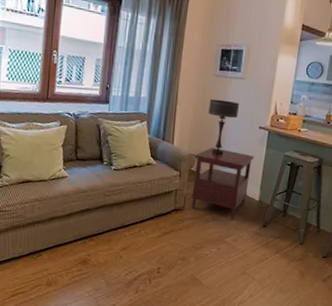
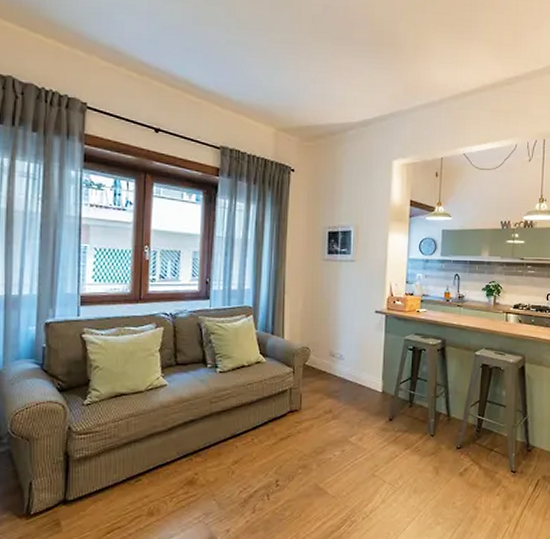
side table: present [191,147,254,219] -> none [308,337,373,416]
table lamp: present [208,98,239,155] -> none [319,285,352,345]

